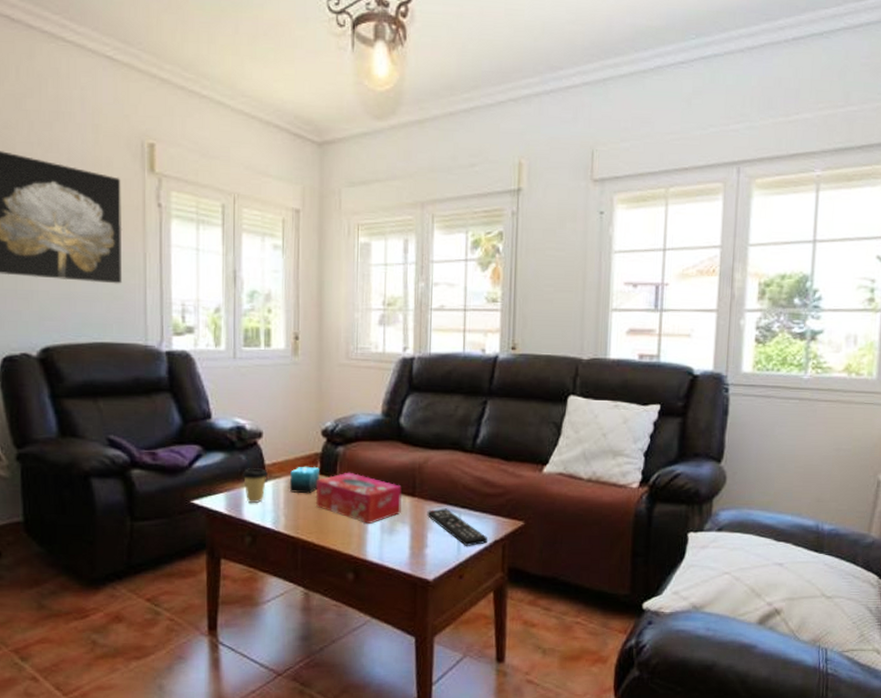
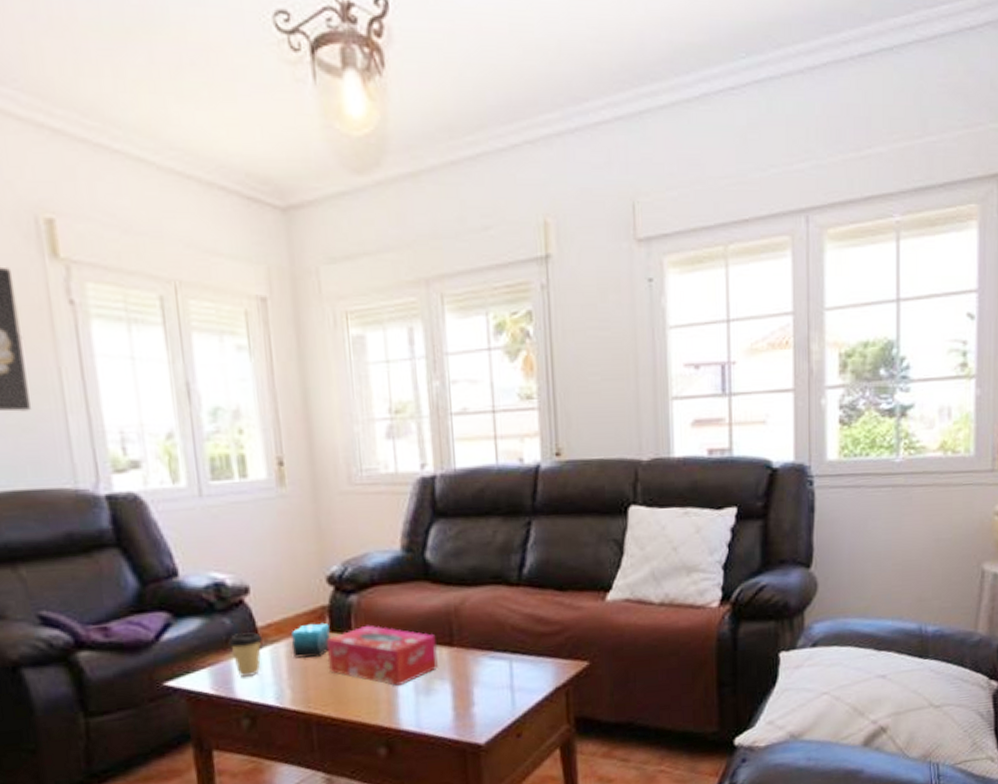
remote control: present [427,508,487,546] -> none [470,656,547,698]

